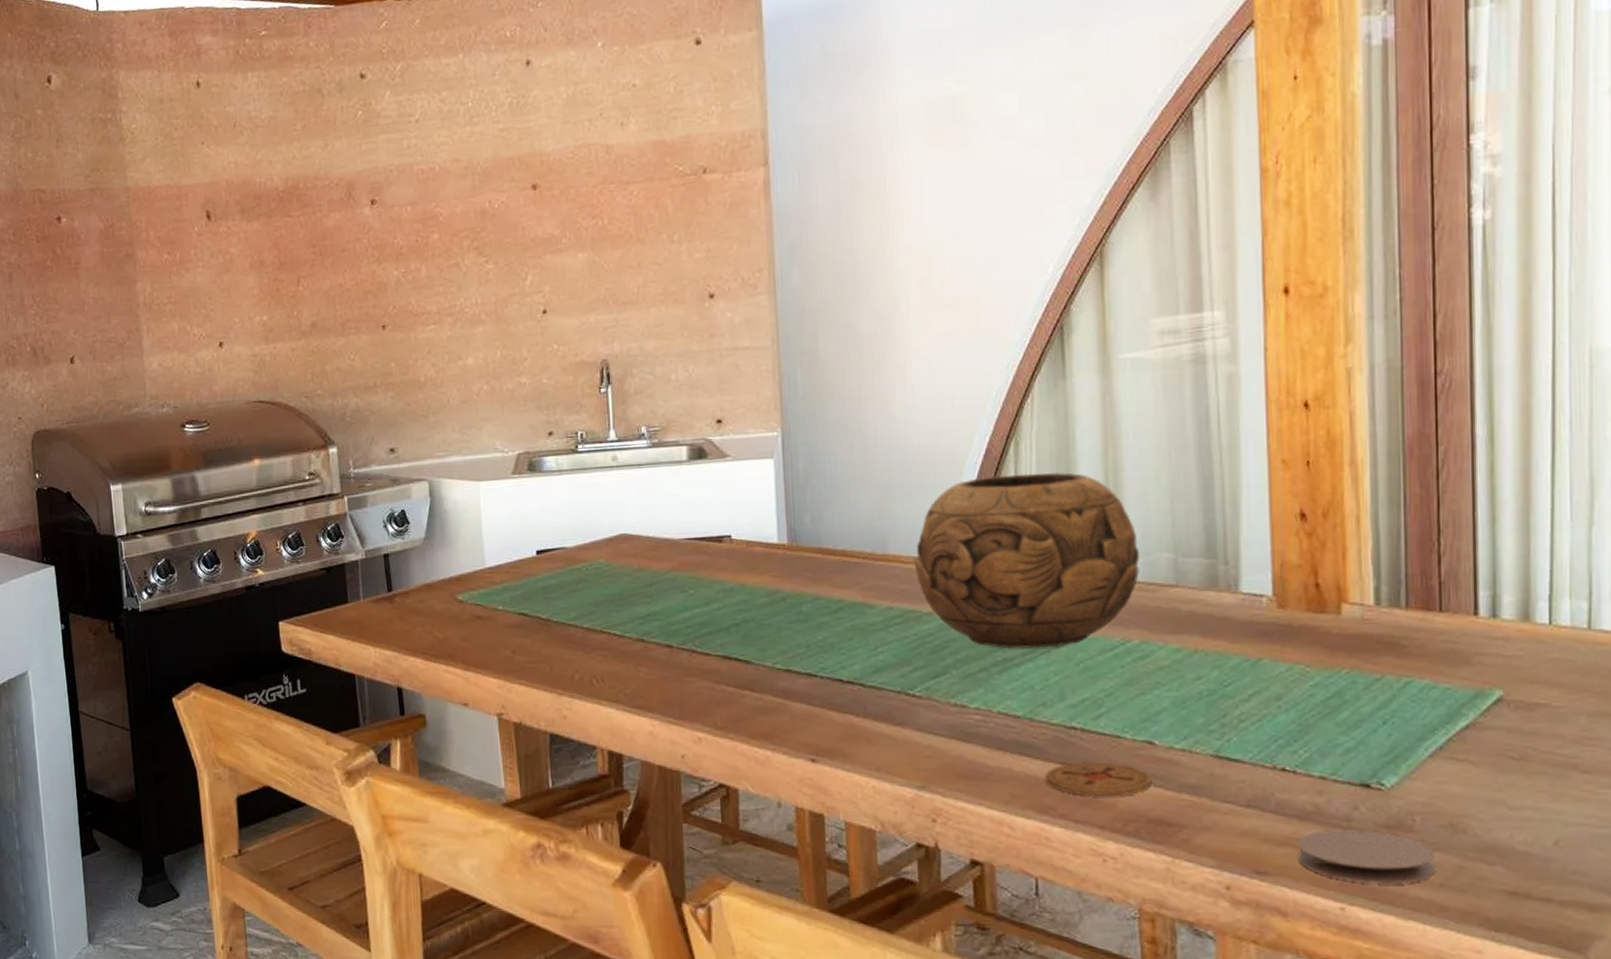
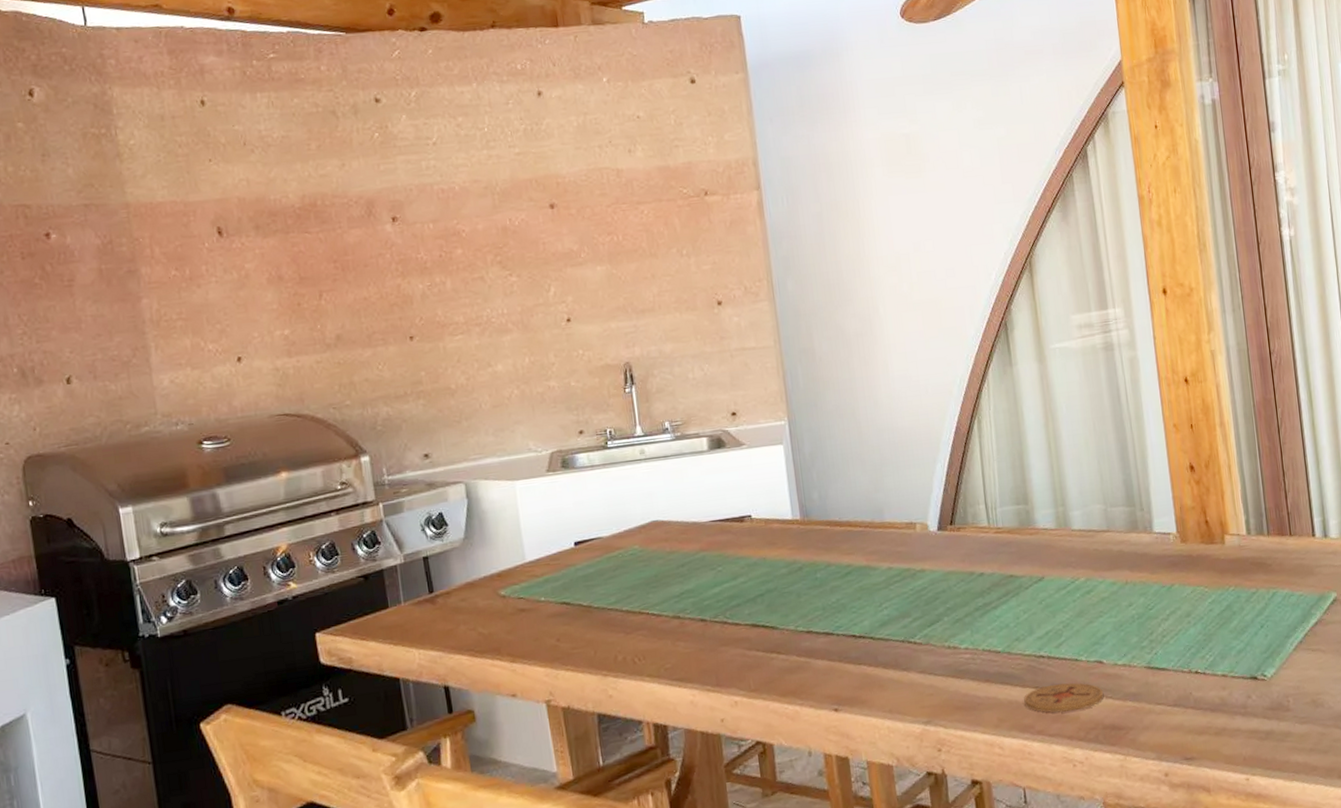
decorative bowl: present [915,472,1140,649] -> none [907,443,1080,595]
coaster: present [1297,830,1435,884] -> none [1211,713,1306,757]

